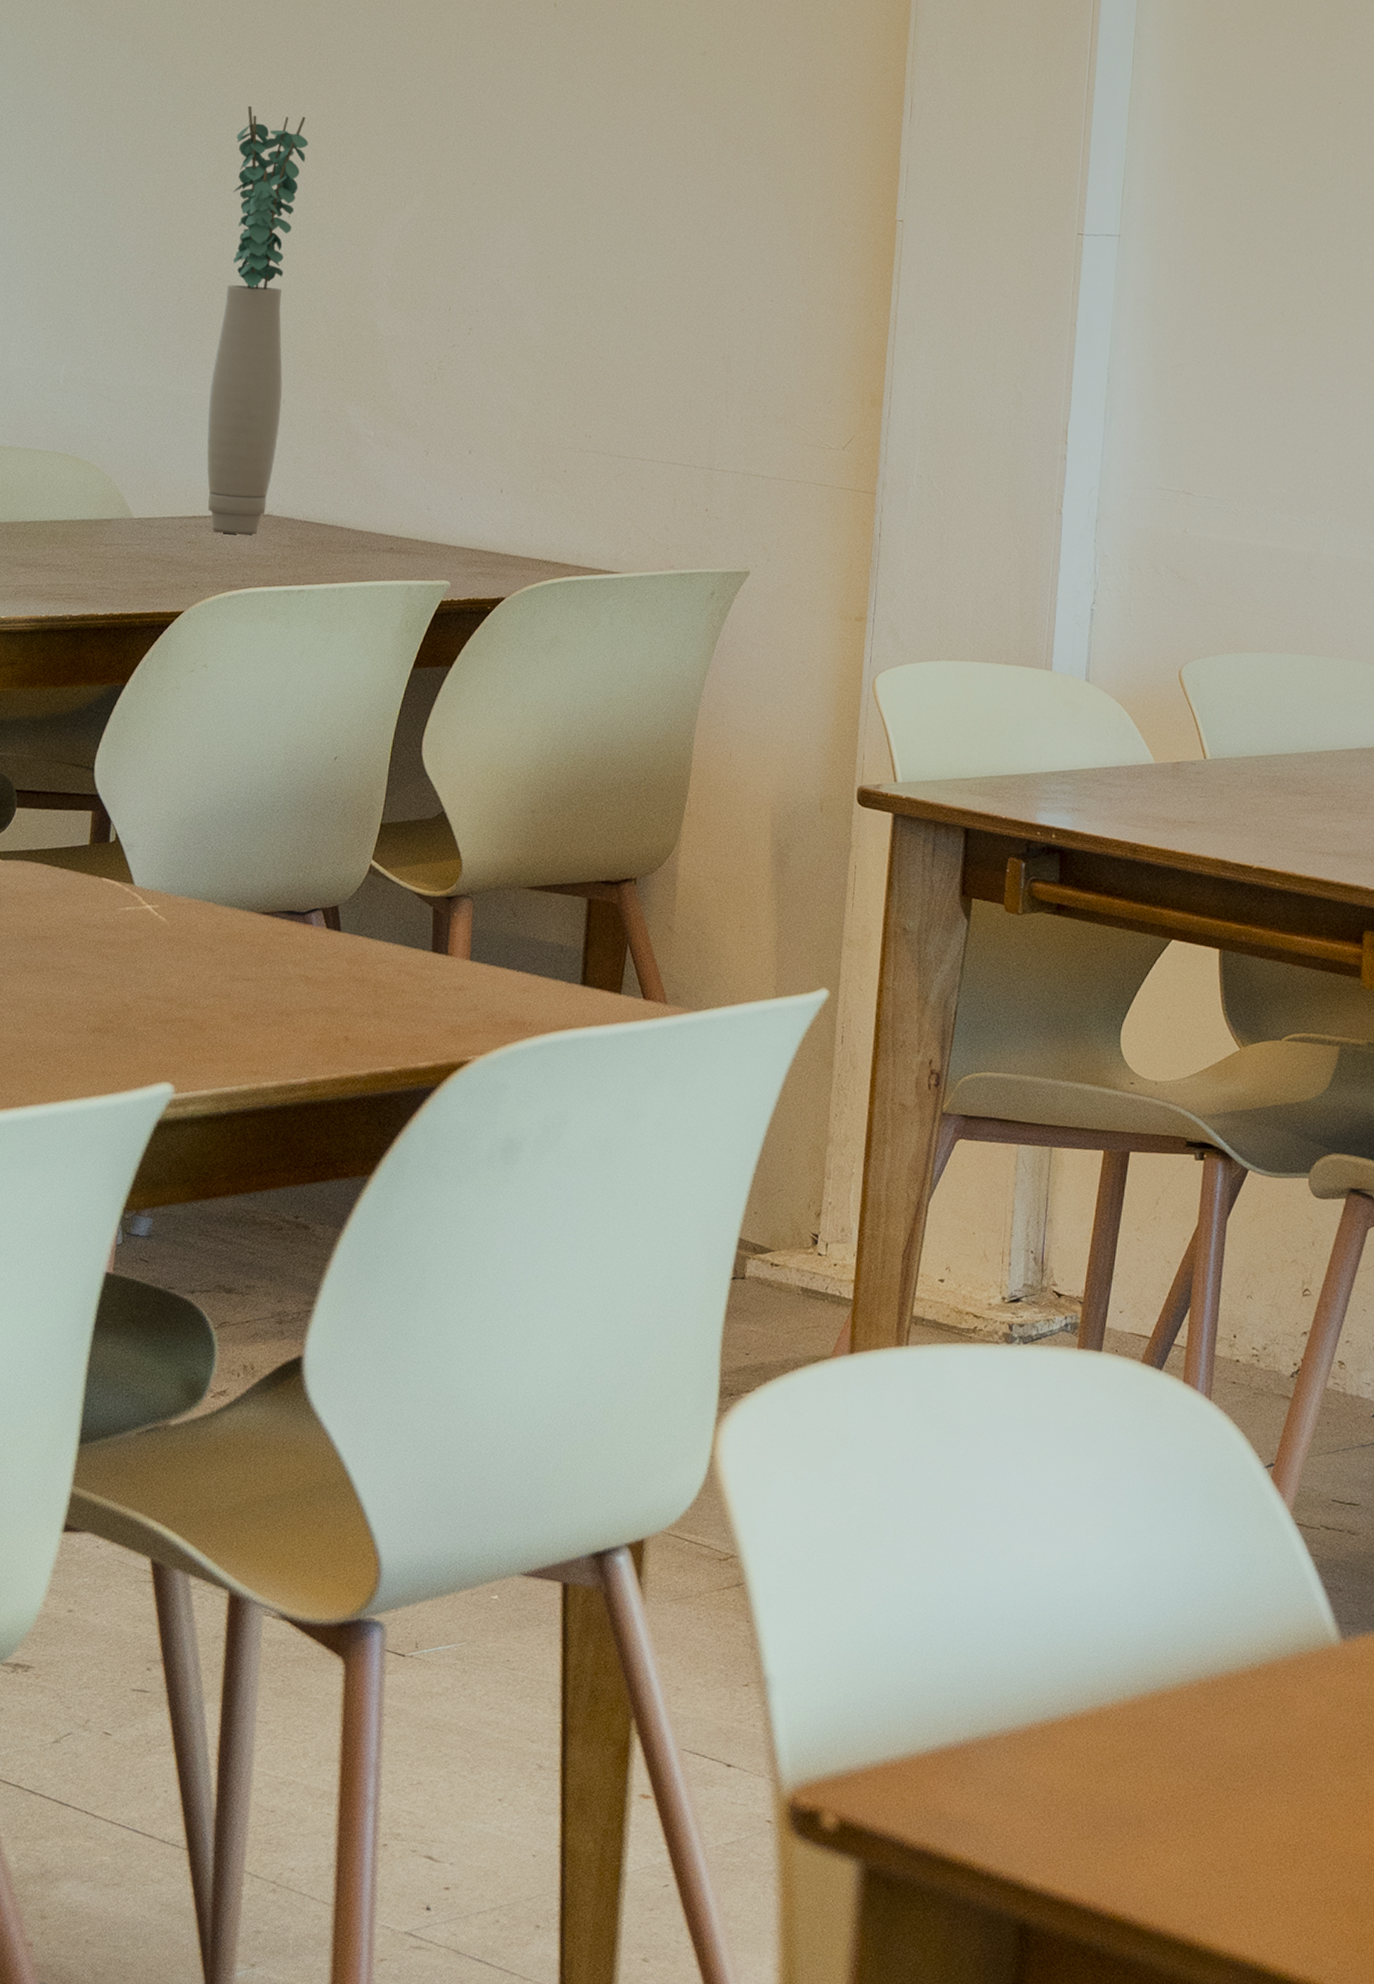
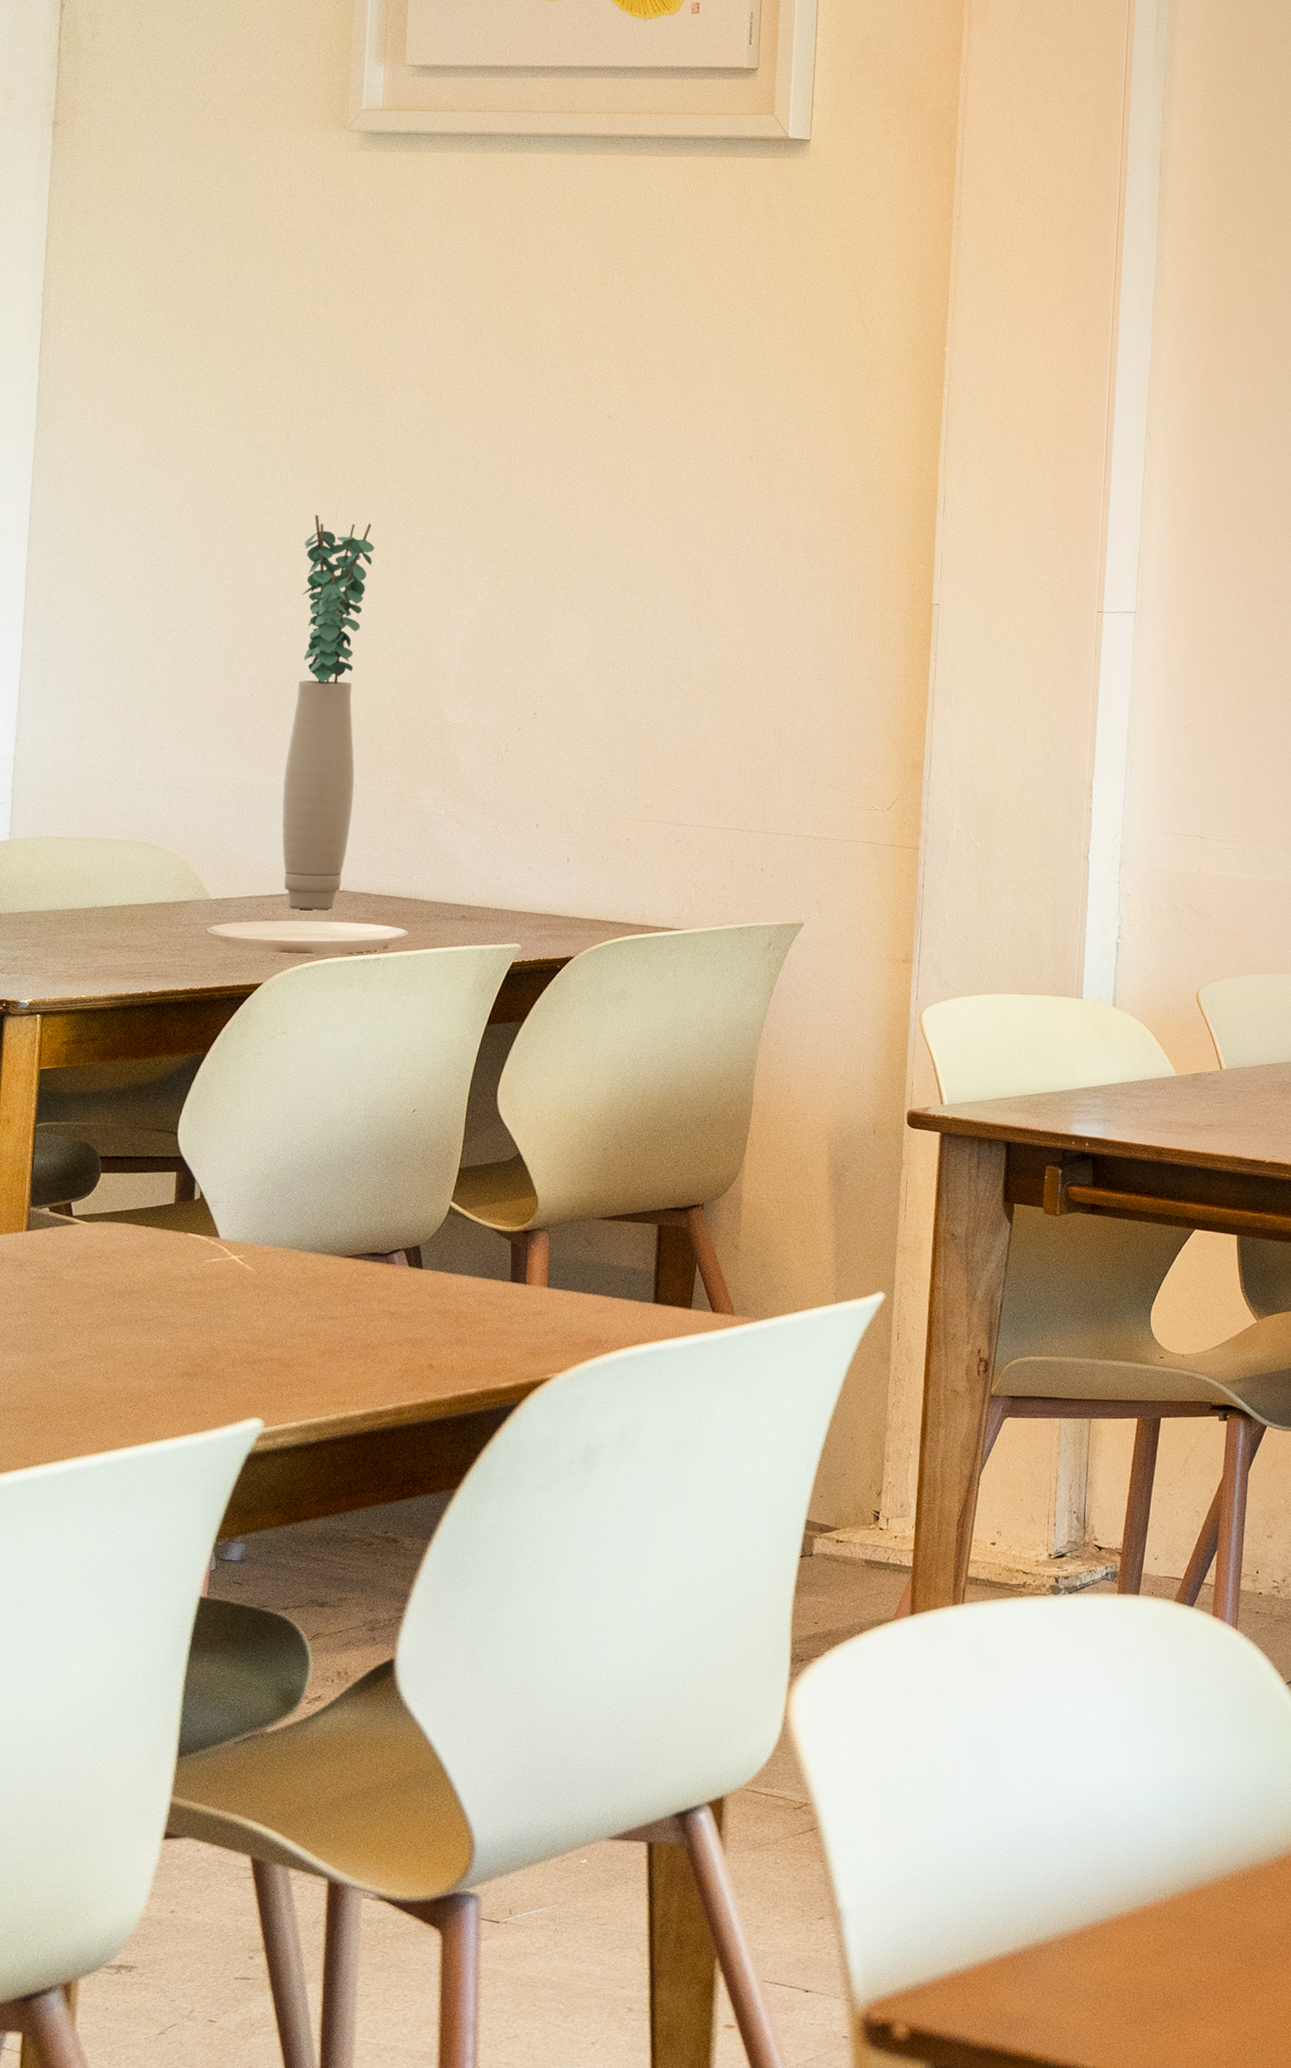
plate: none [129,543,335,584] -> present [207,920,409,955]

